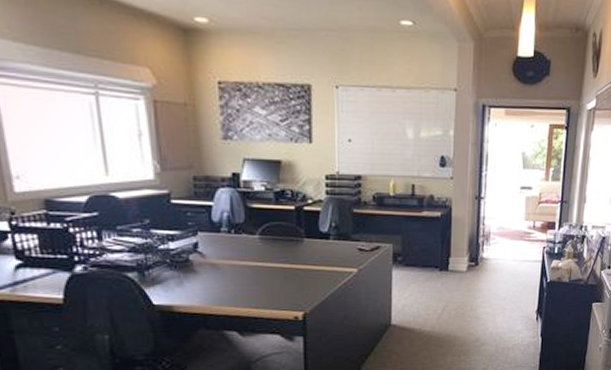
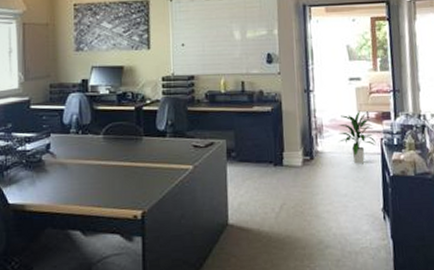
indoor plant: none [504,219,539,271] -> present [338,110,376,164]

